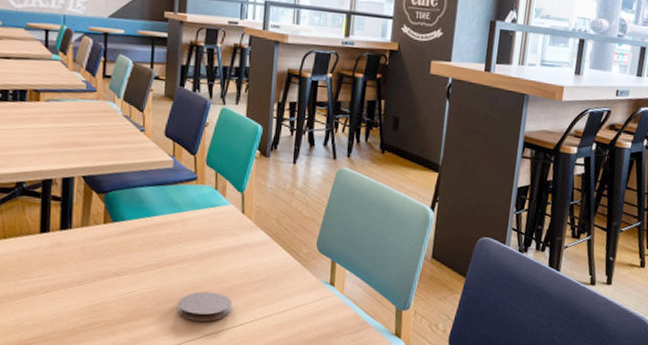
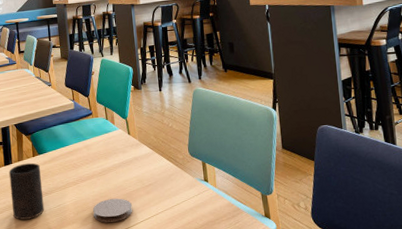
cup: none [64,230,112,305] -> present [8,162,45,220]

